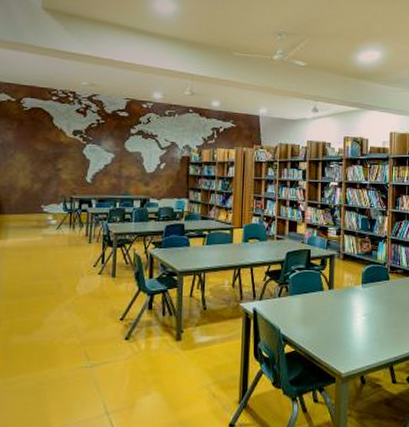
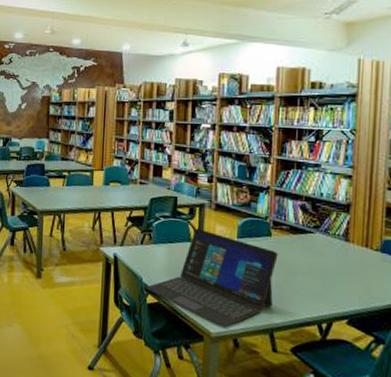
laptop: none [282,278,395,367] -> present [145,228,278,328]

